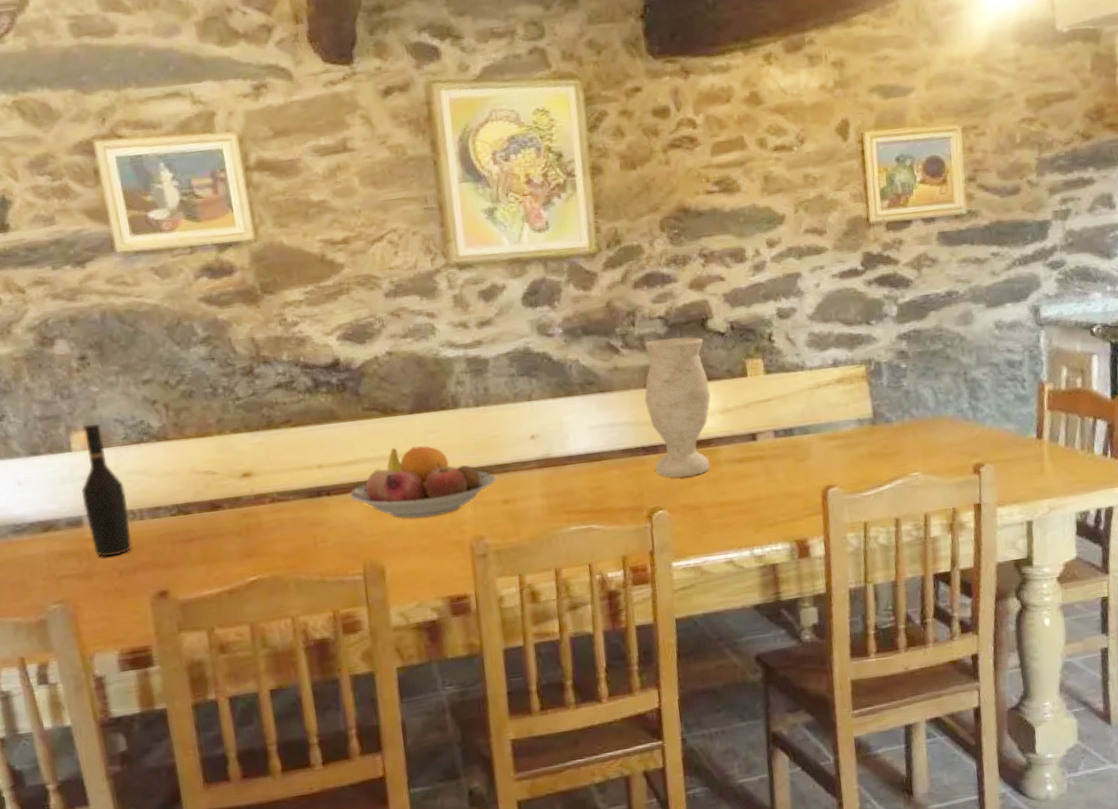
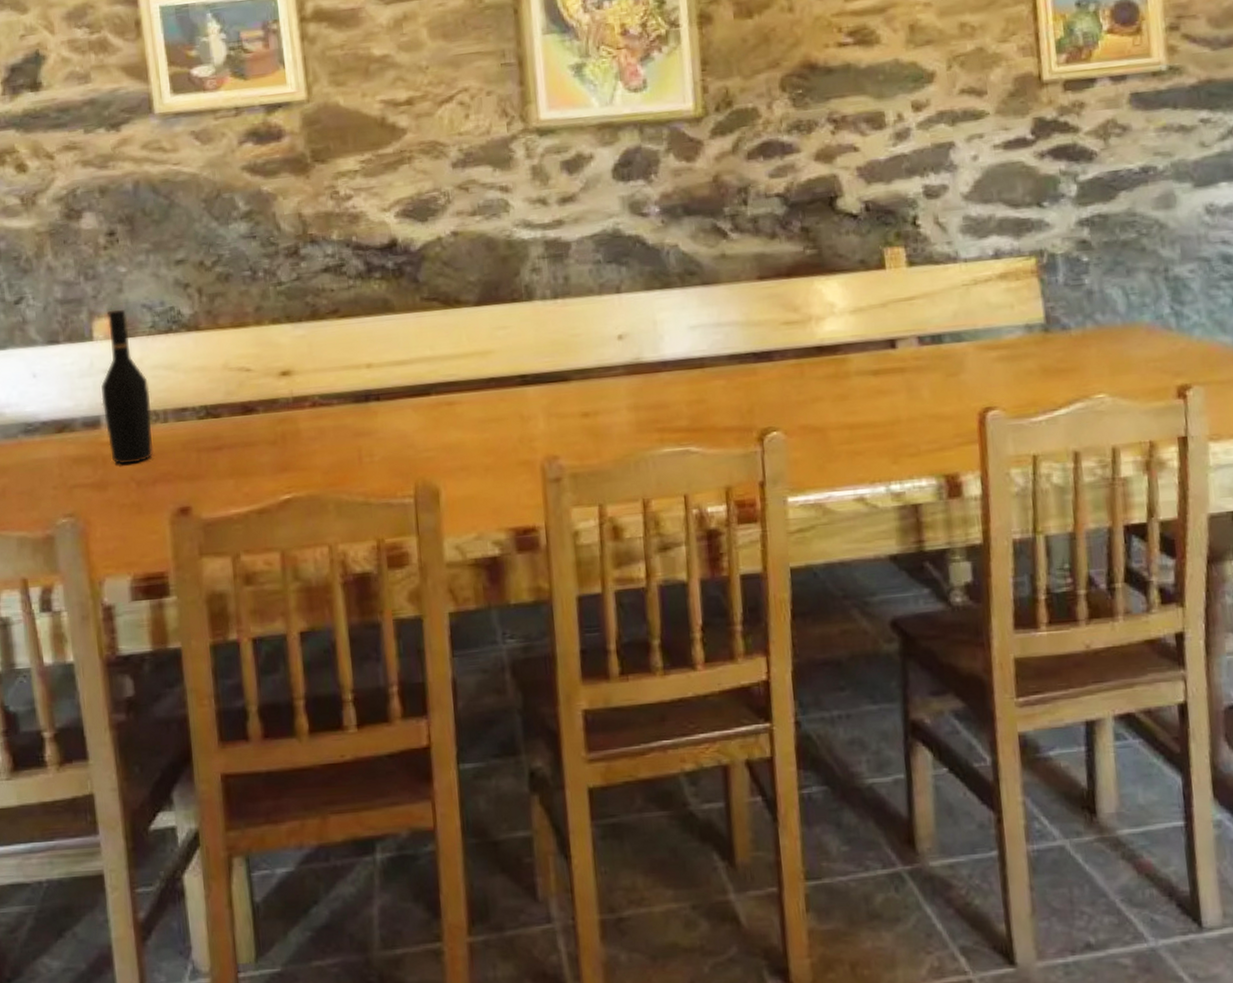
fruit bowl: present [349,445,496,519] -> none [402,343,575,432]
vase: present [644,336,711,479] -> none [757,218,840,393]

